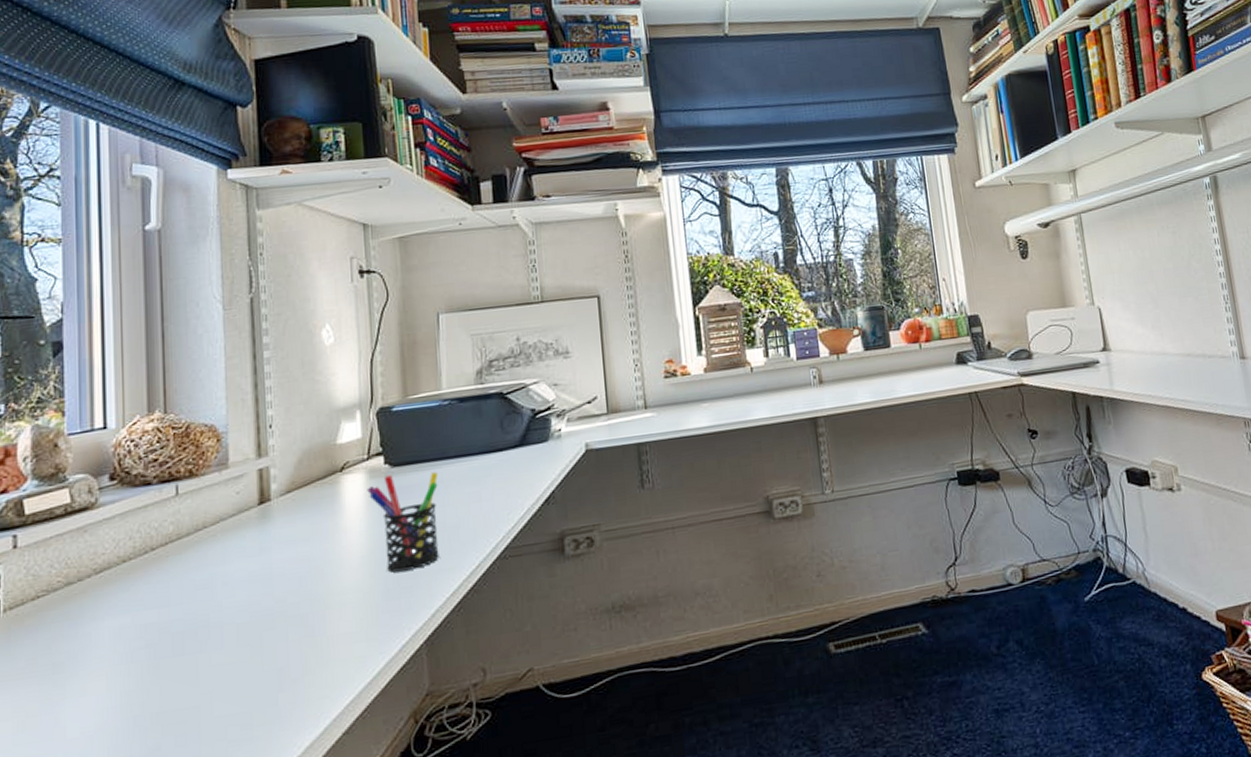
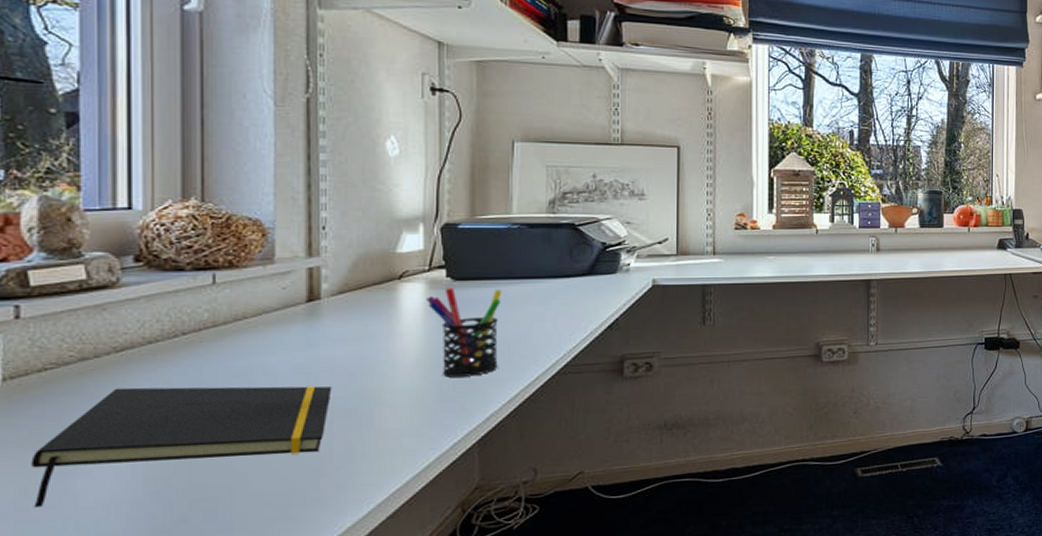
notepad: none [27,592,285,741] -> present [31,386,332,507]

